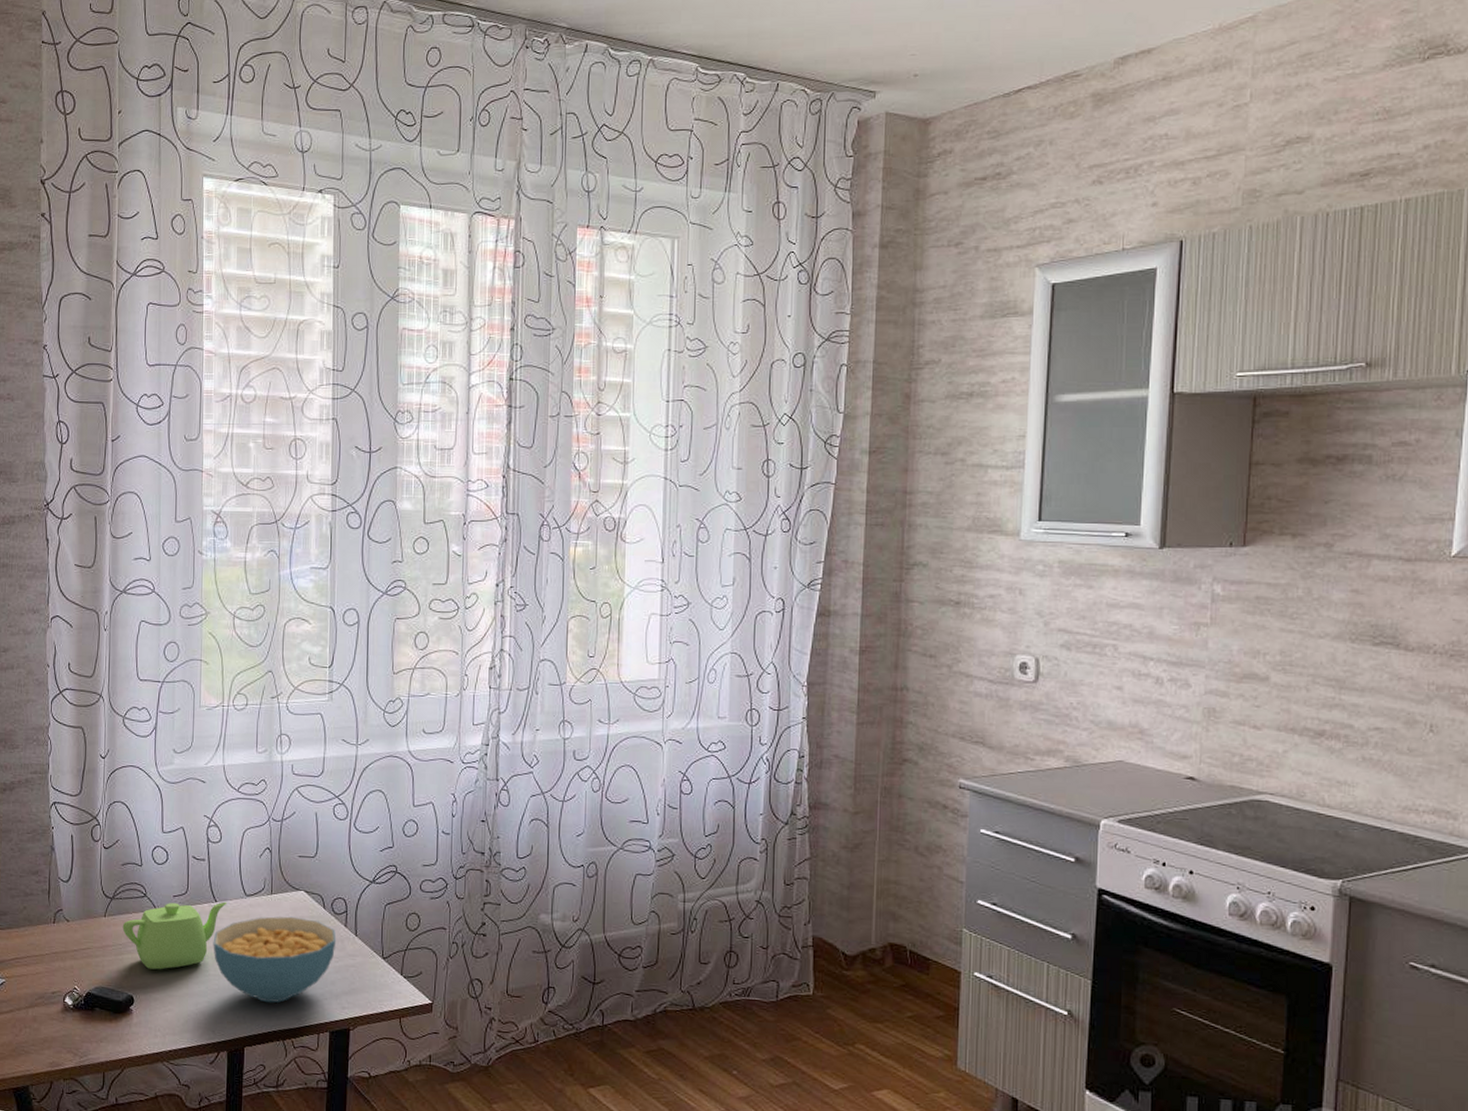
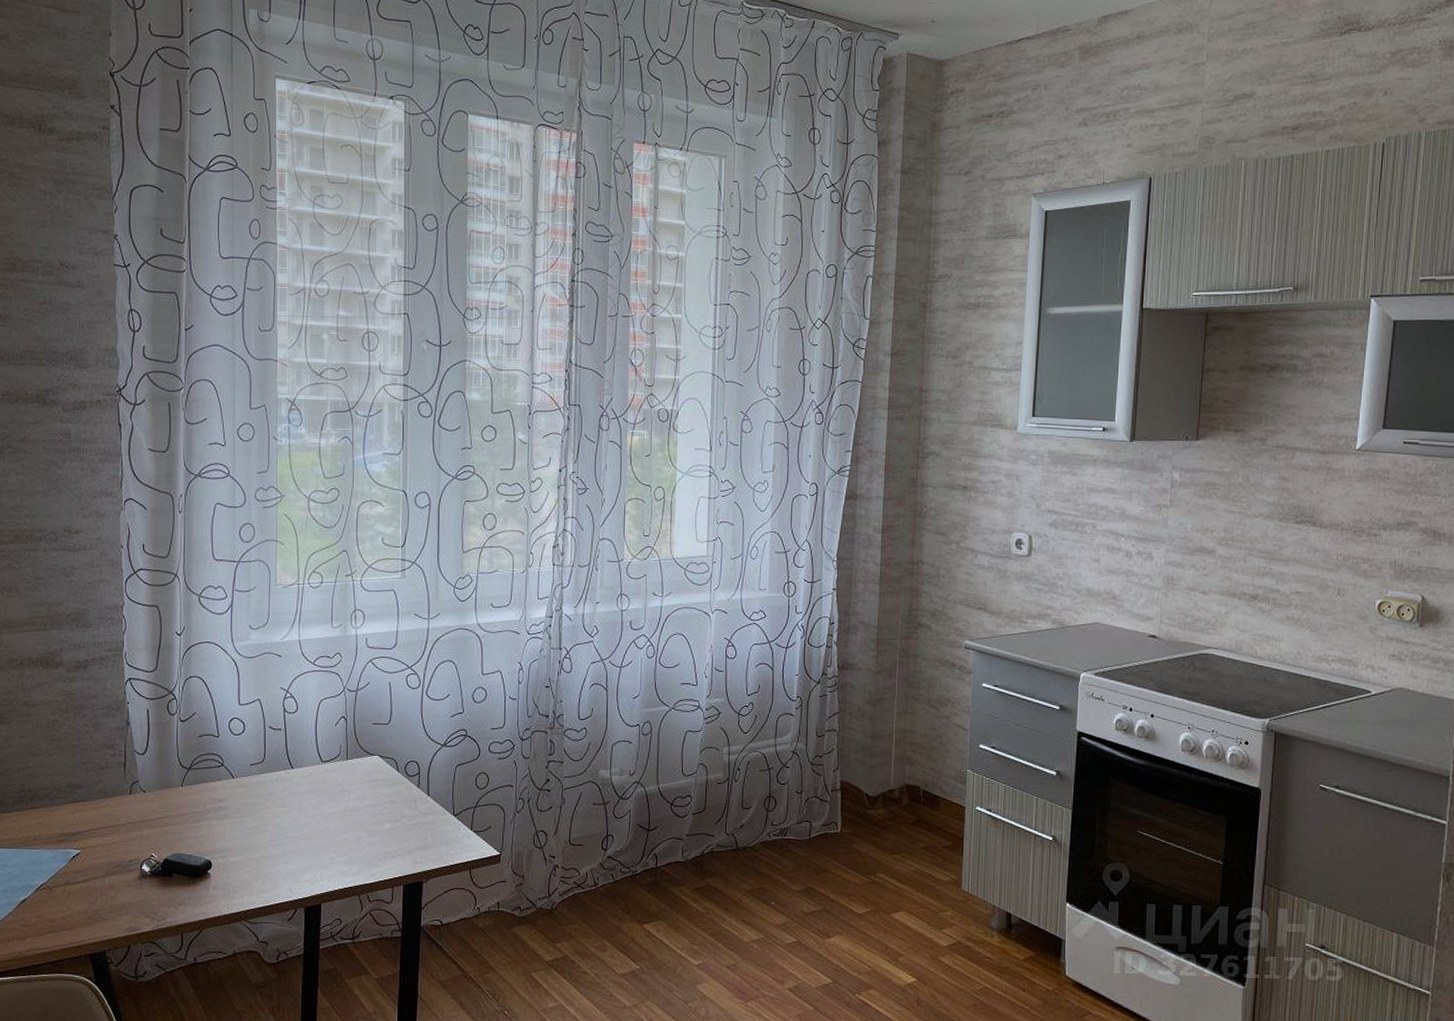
teapot: present [122,901,227,970] -> none [199,768,304,835]
cereal bowl: present [213,916,337,1003] -> none [290,780,410,861]

